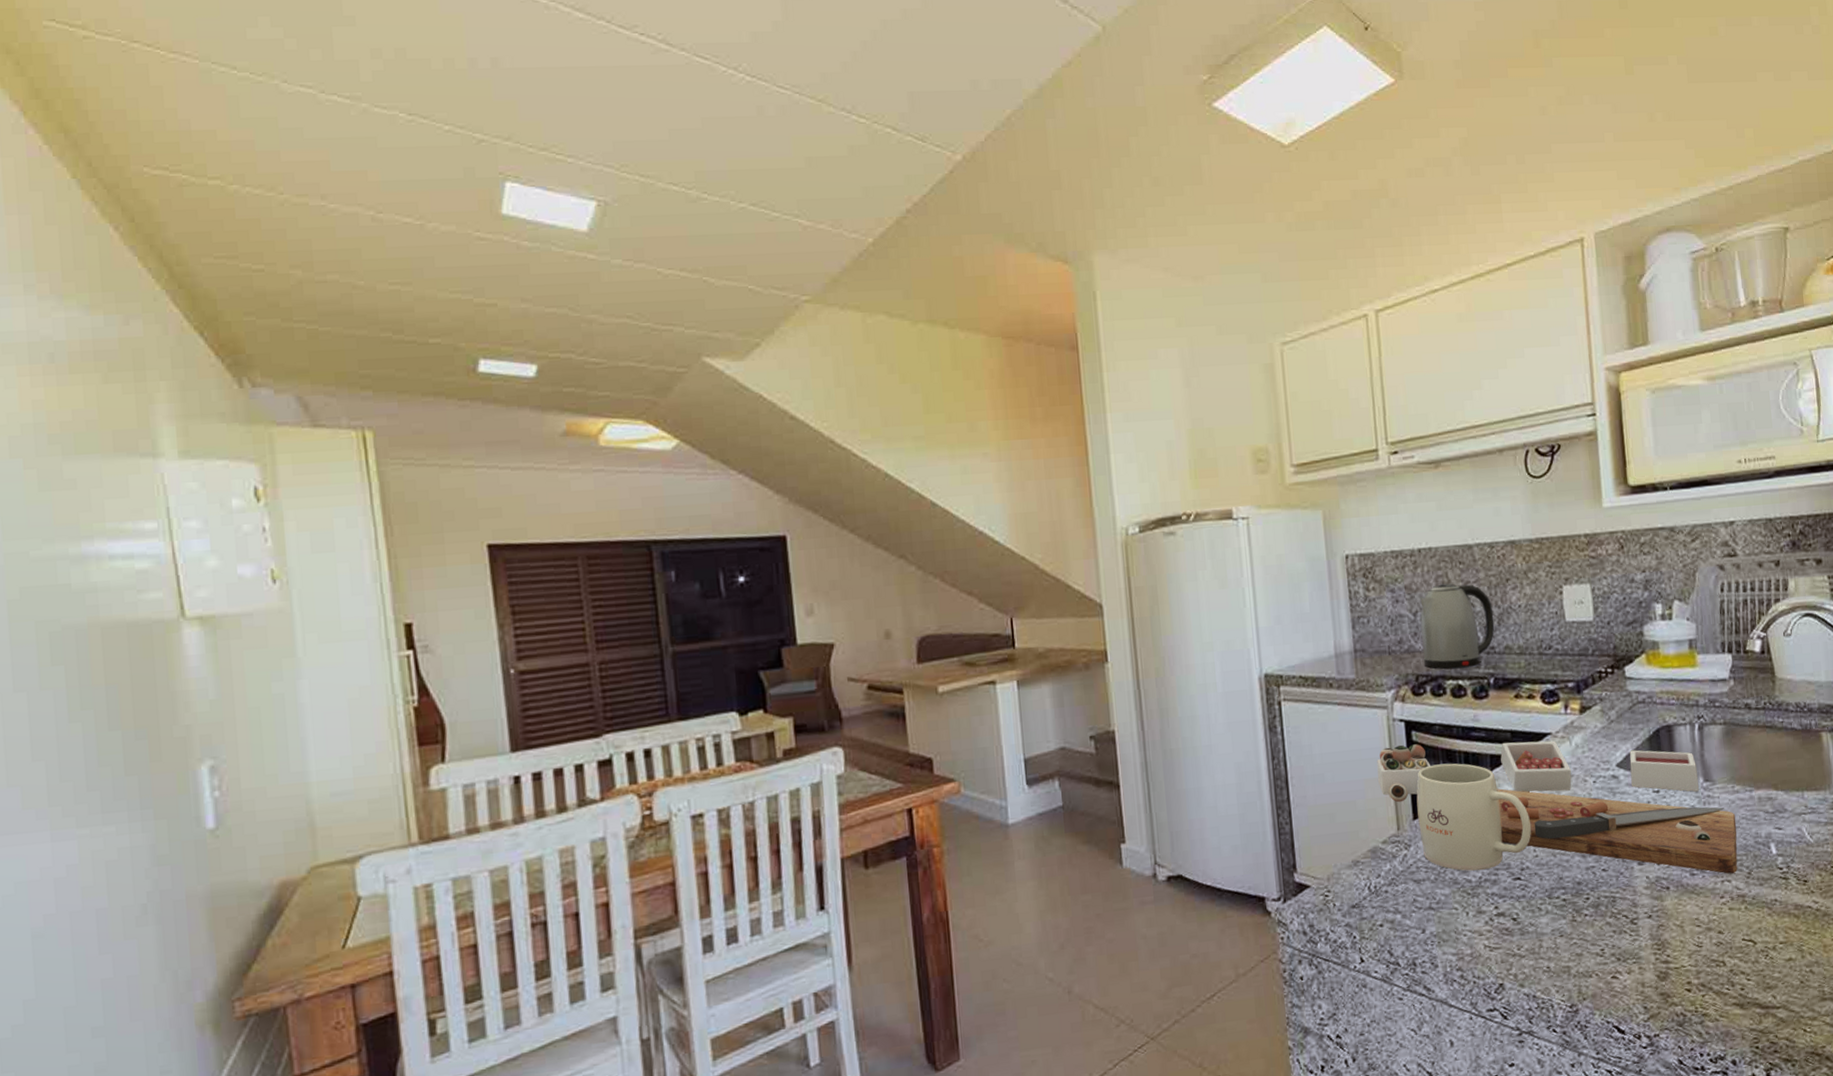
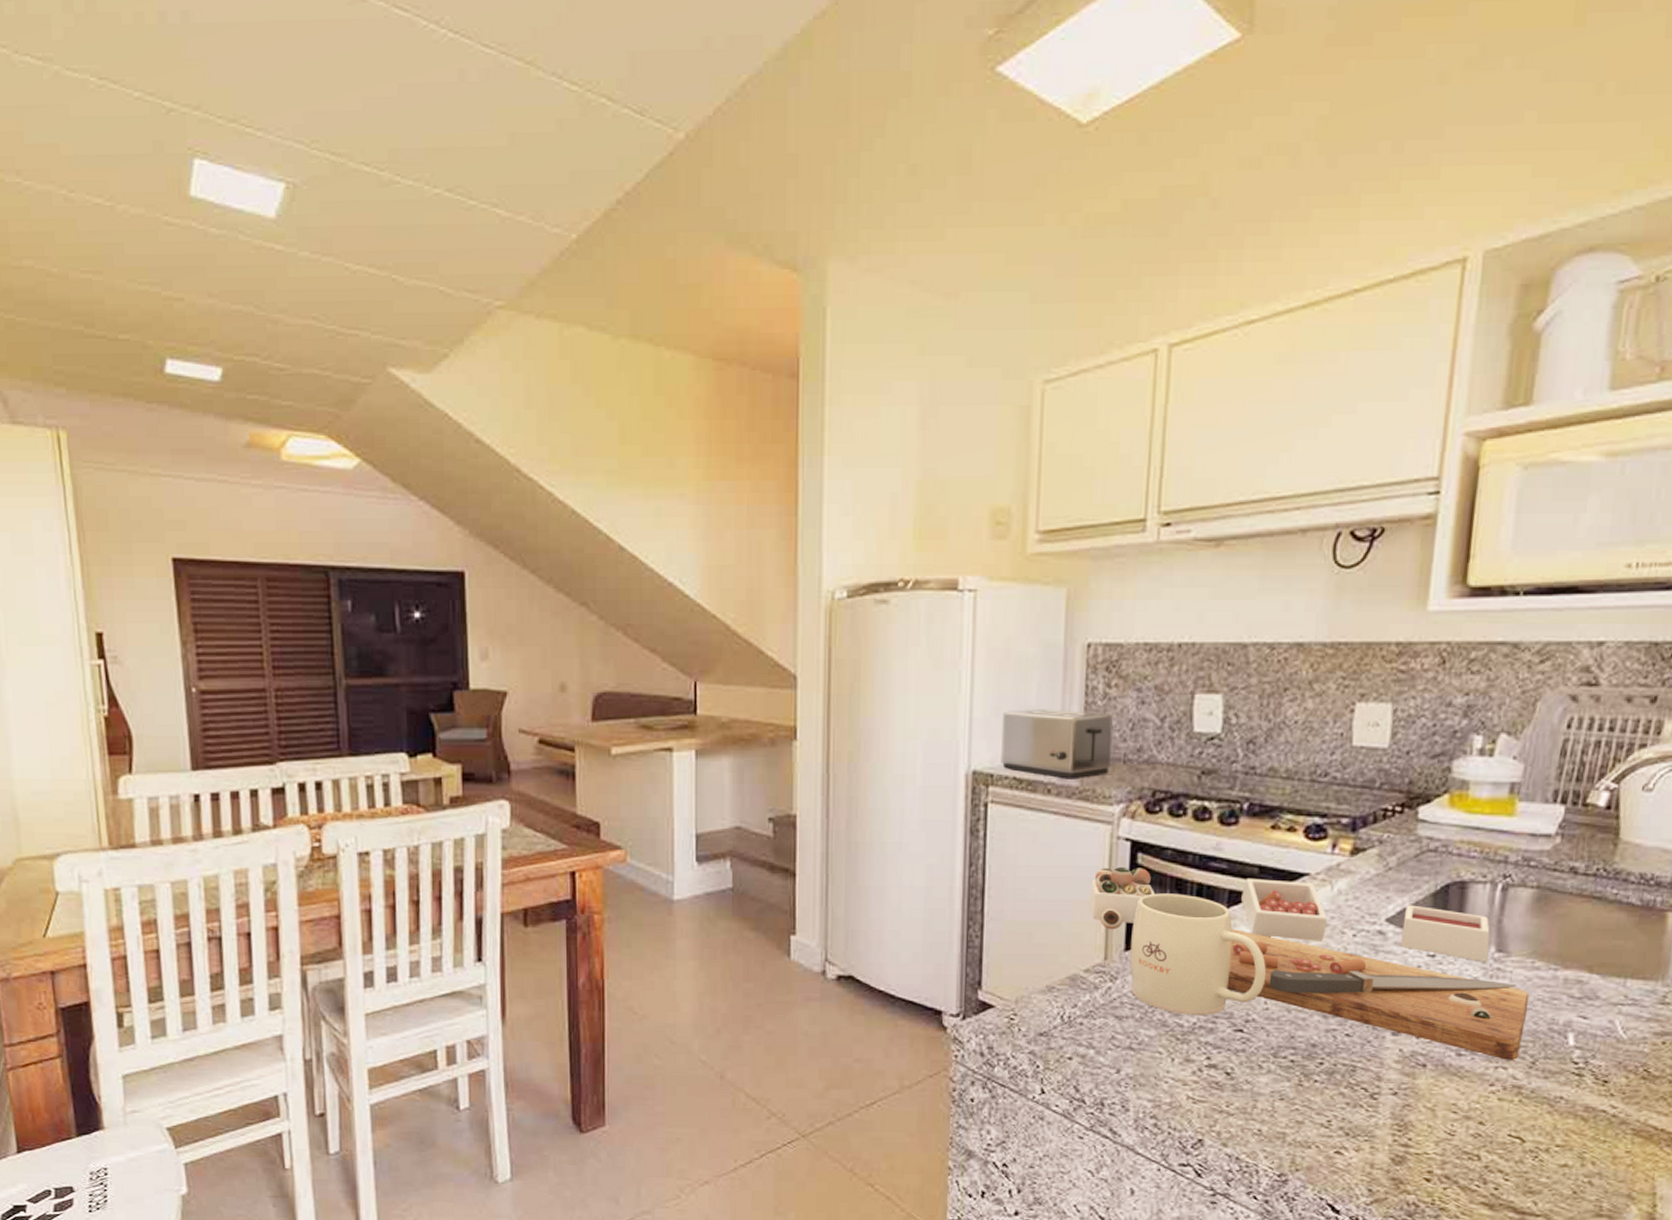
toaster: none [1285,613,1379,674] -> present [1002,709,1113,779]
kettle: present [1420,583,1495,669] -> none [1164,687,1262,788]

